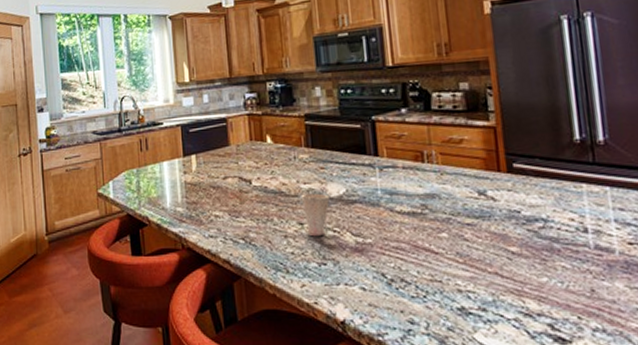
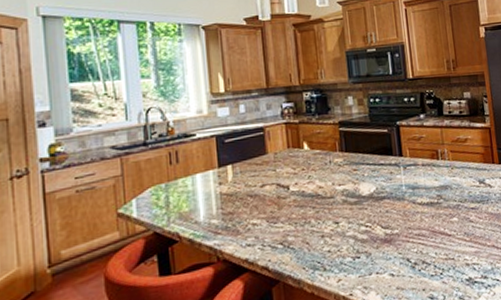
cup: present [300,193,330,237] -> none [336,193,362,234]

